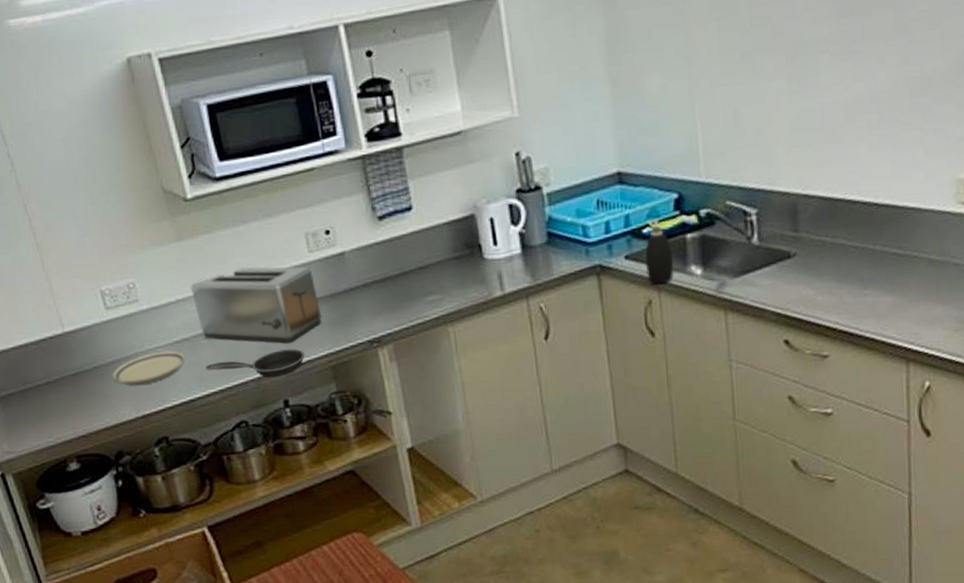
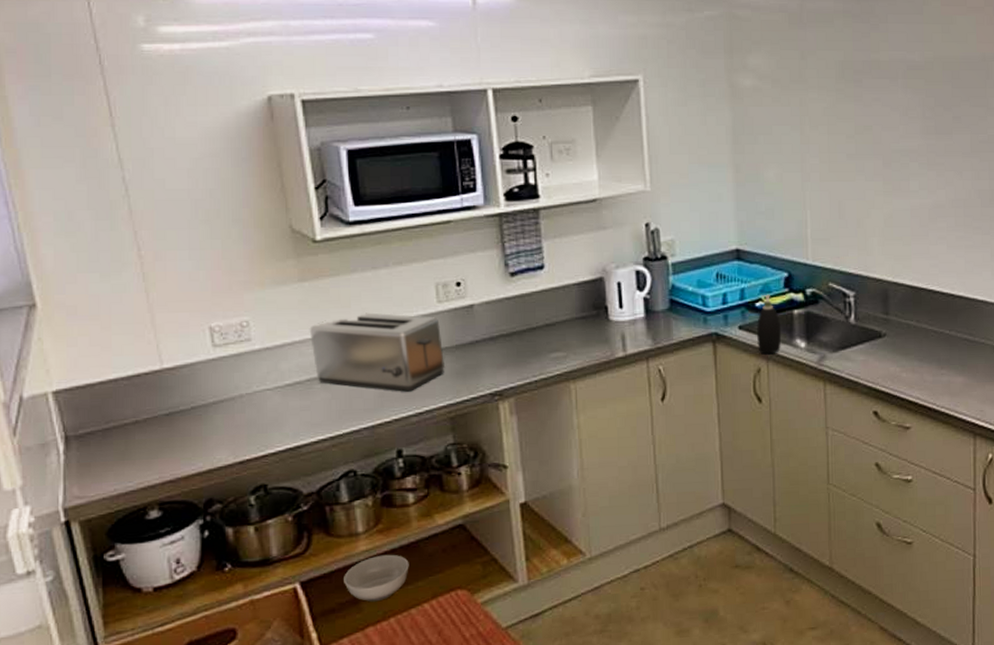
plate: present [112,350,186,385] -> none [212,393,297,428]
frying pan: present [206,348,305,377] -> none [317,398,423,426]
bowl: none [246,499,306,545] -> present [344,554,409,602]

